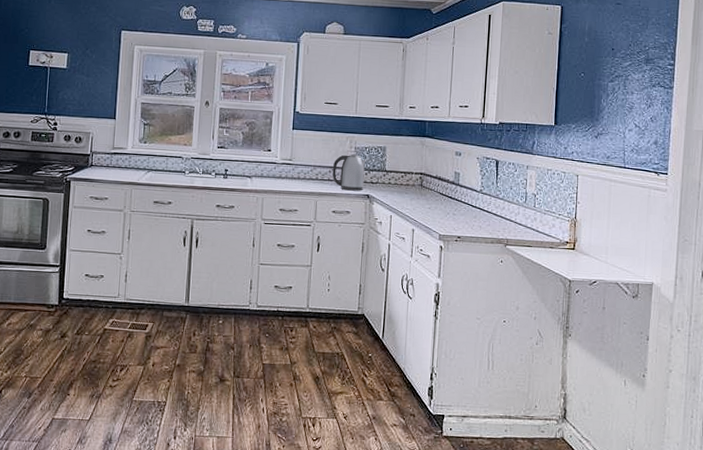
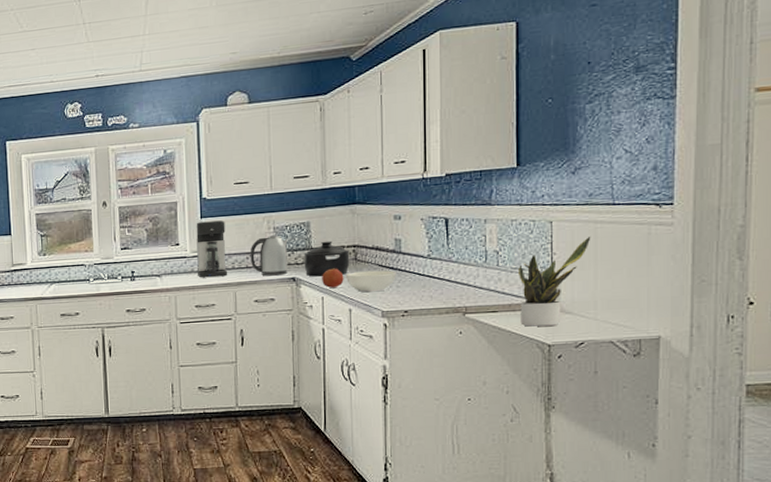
coffee maker: none [284,133,314,186] -> present [196,220,228,278]
saucepan: none [377,165,417,198] -> present [303,240,350,277]
fruit: none [392,191,410,209] -> present [322,268,344,289]
bowl: none [411,196,455,217] -> present [345,270,397,293]
potted plant: none [549,192,607,264] -> present [519,237,591,327]

